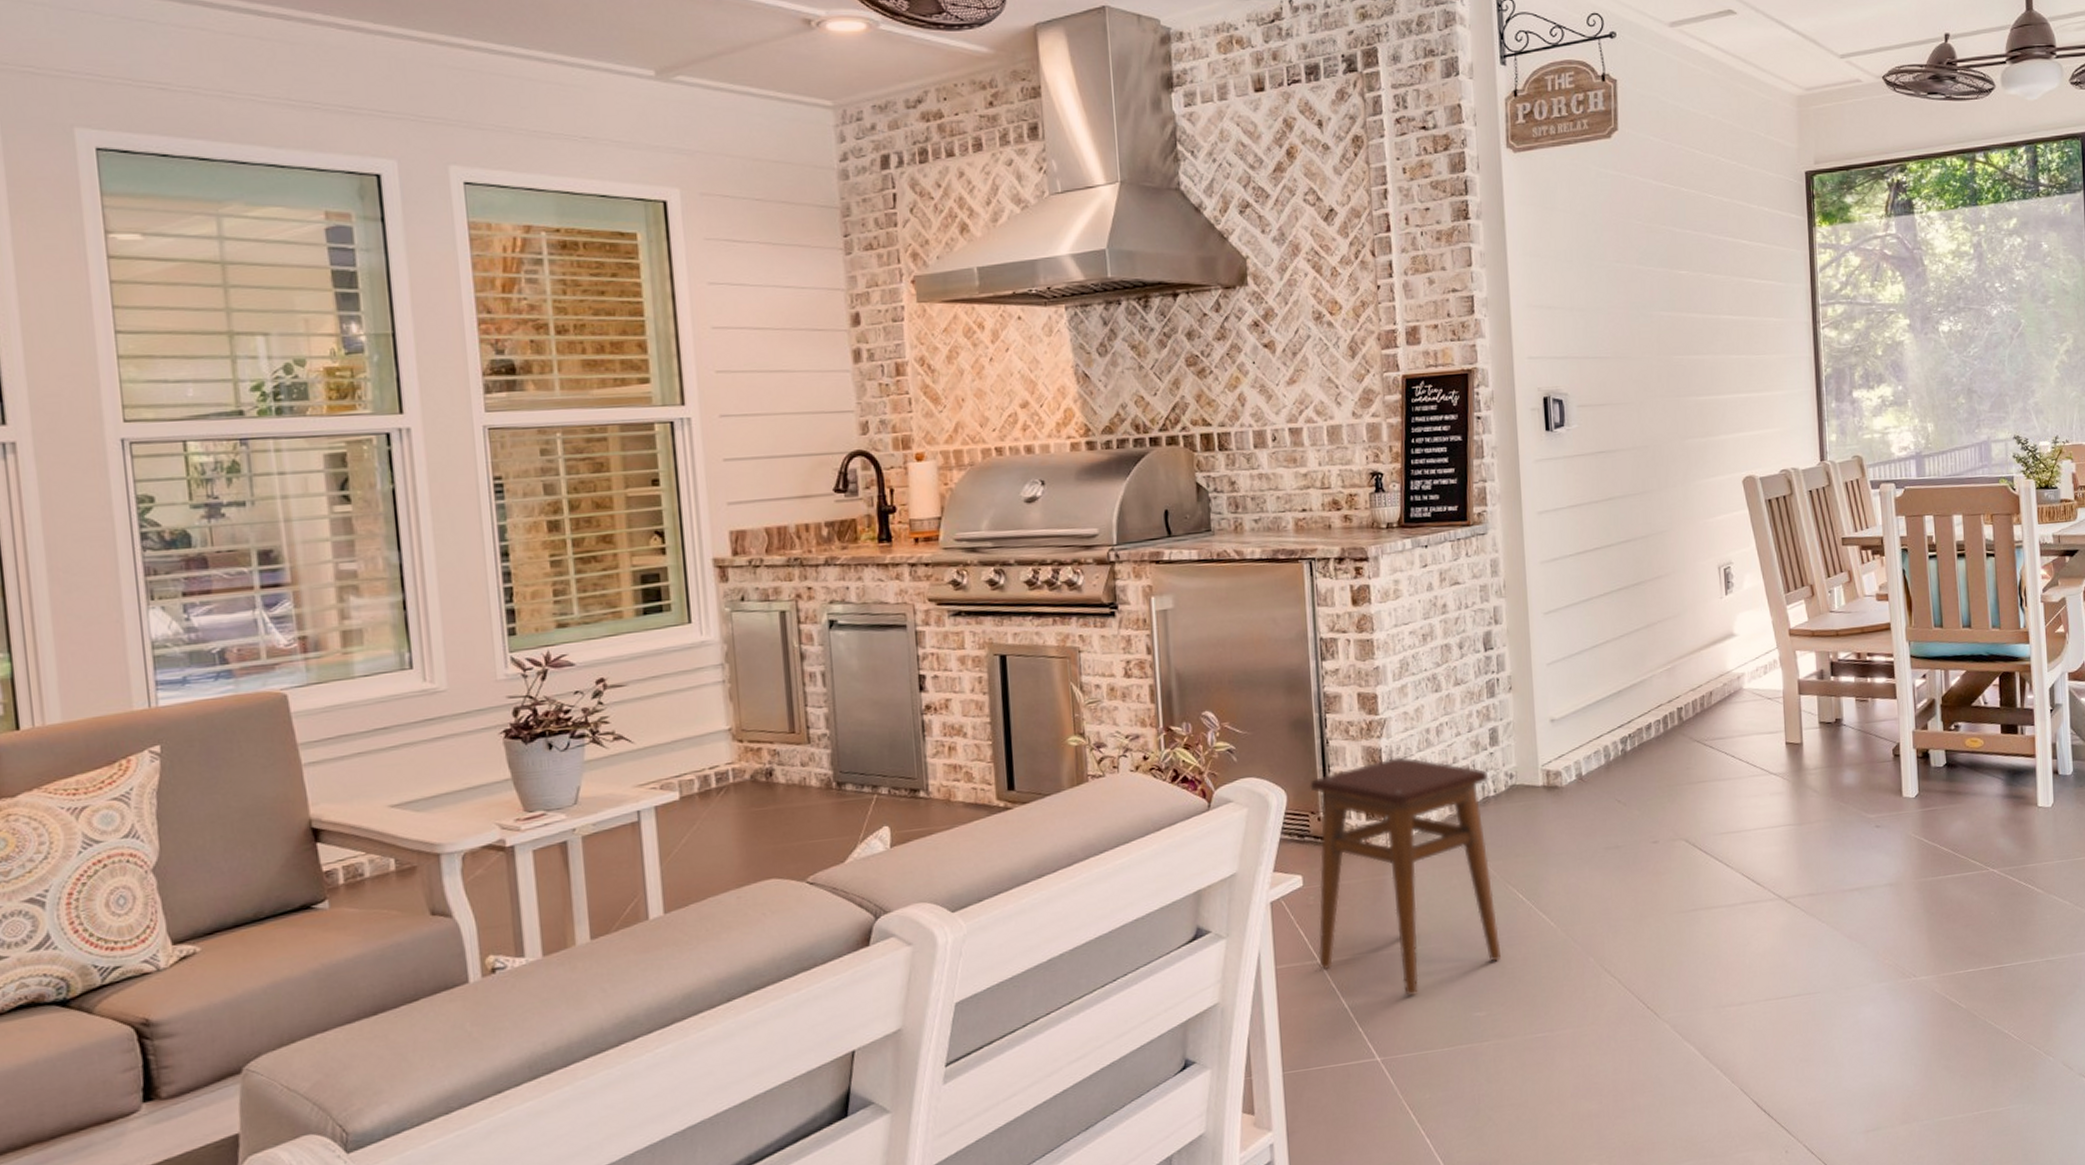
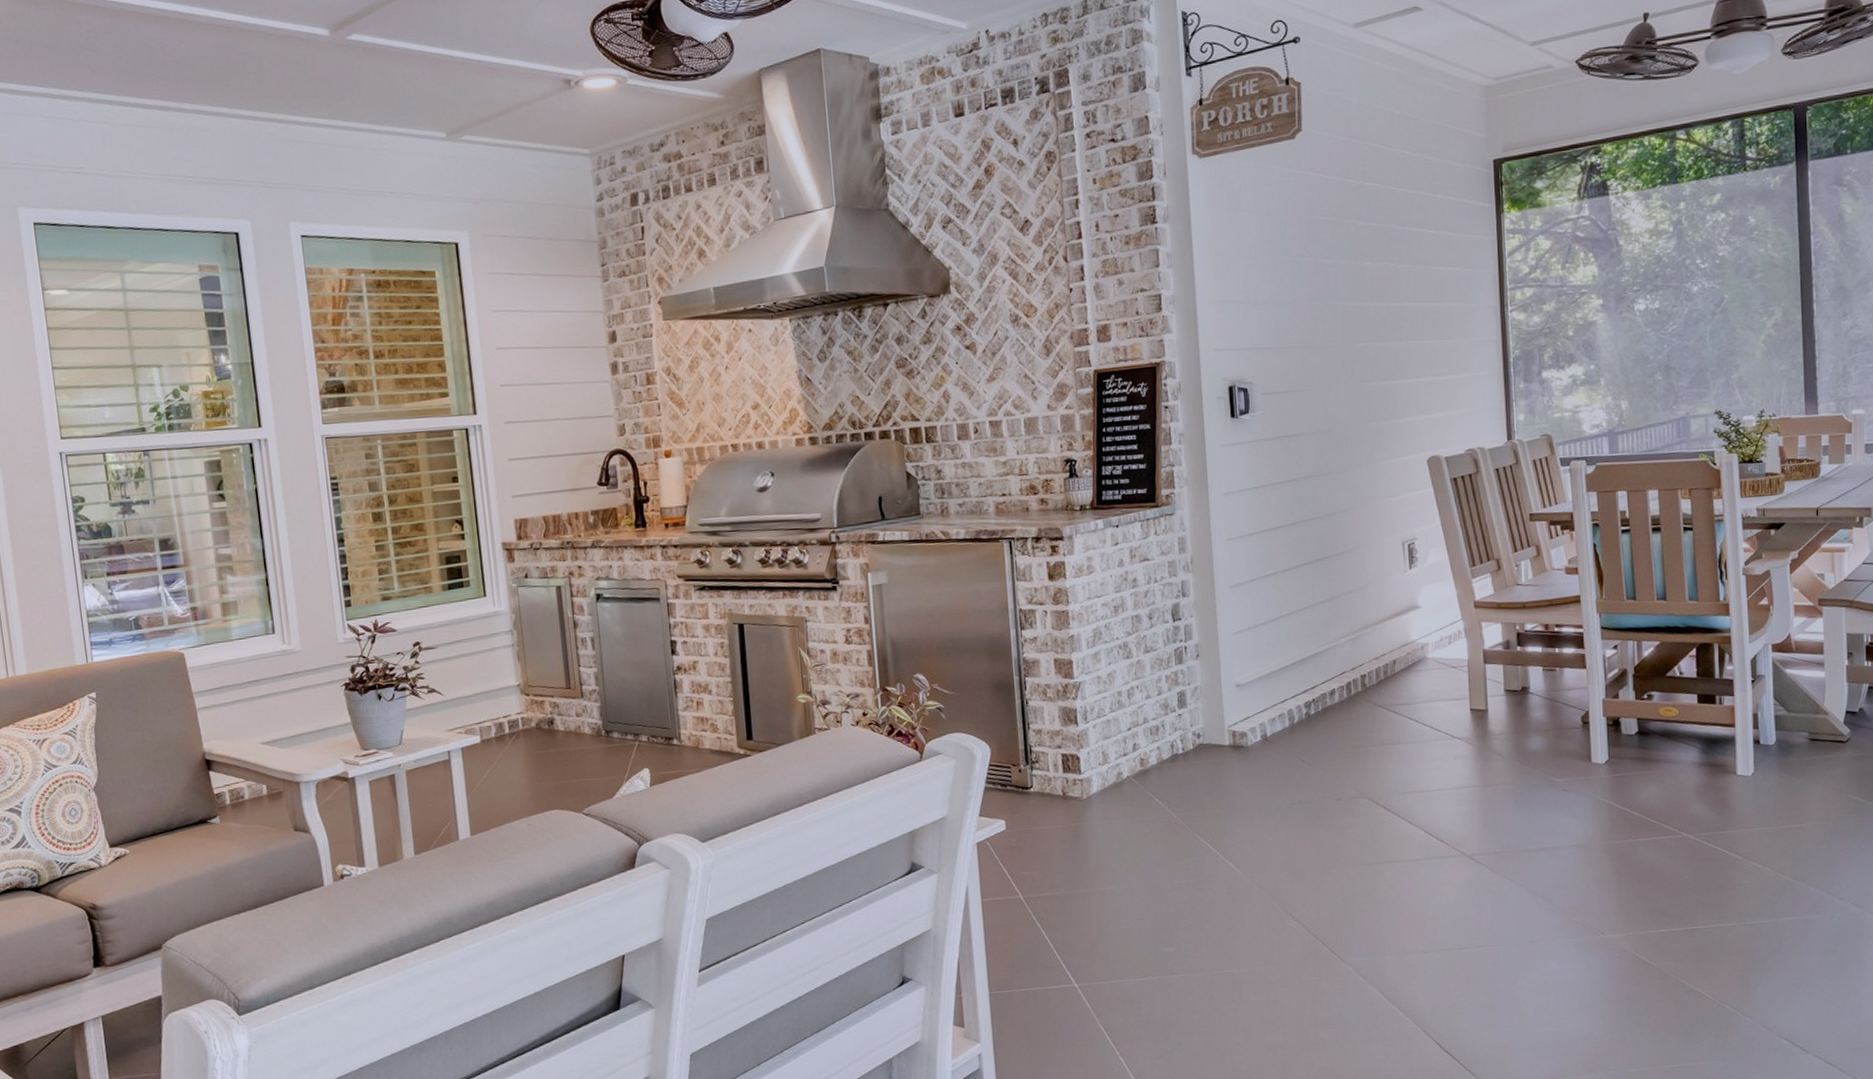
stool: present [1310,756,1502,997] -> none [1011,716,1190,931]

